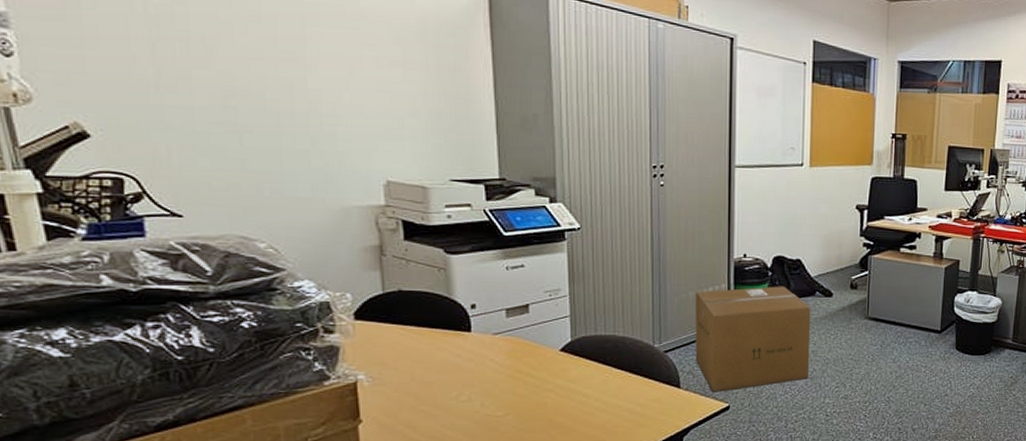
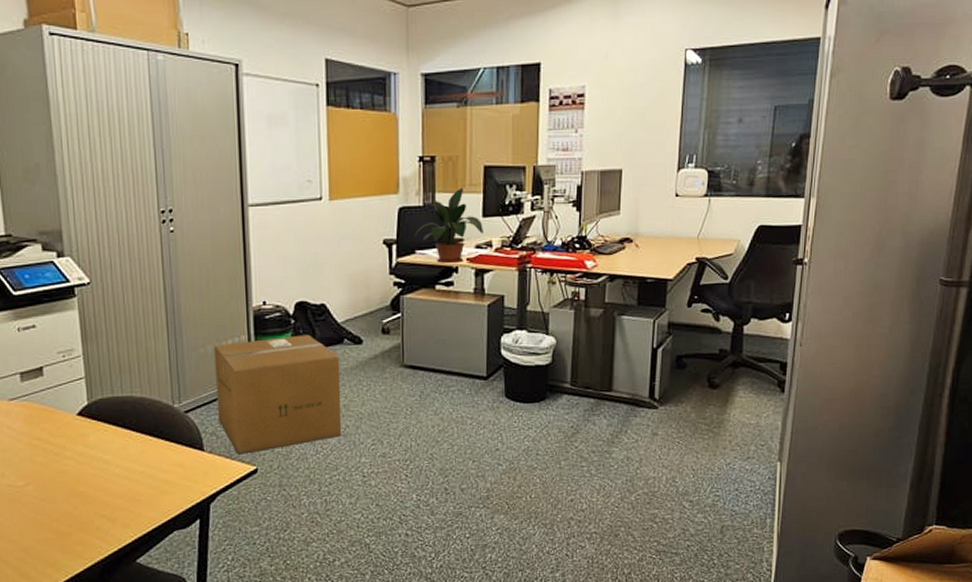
potted plant: none [883,163,945,230] -> present [414,187,483,264]

